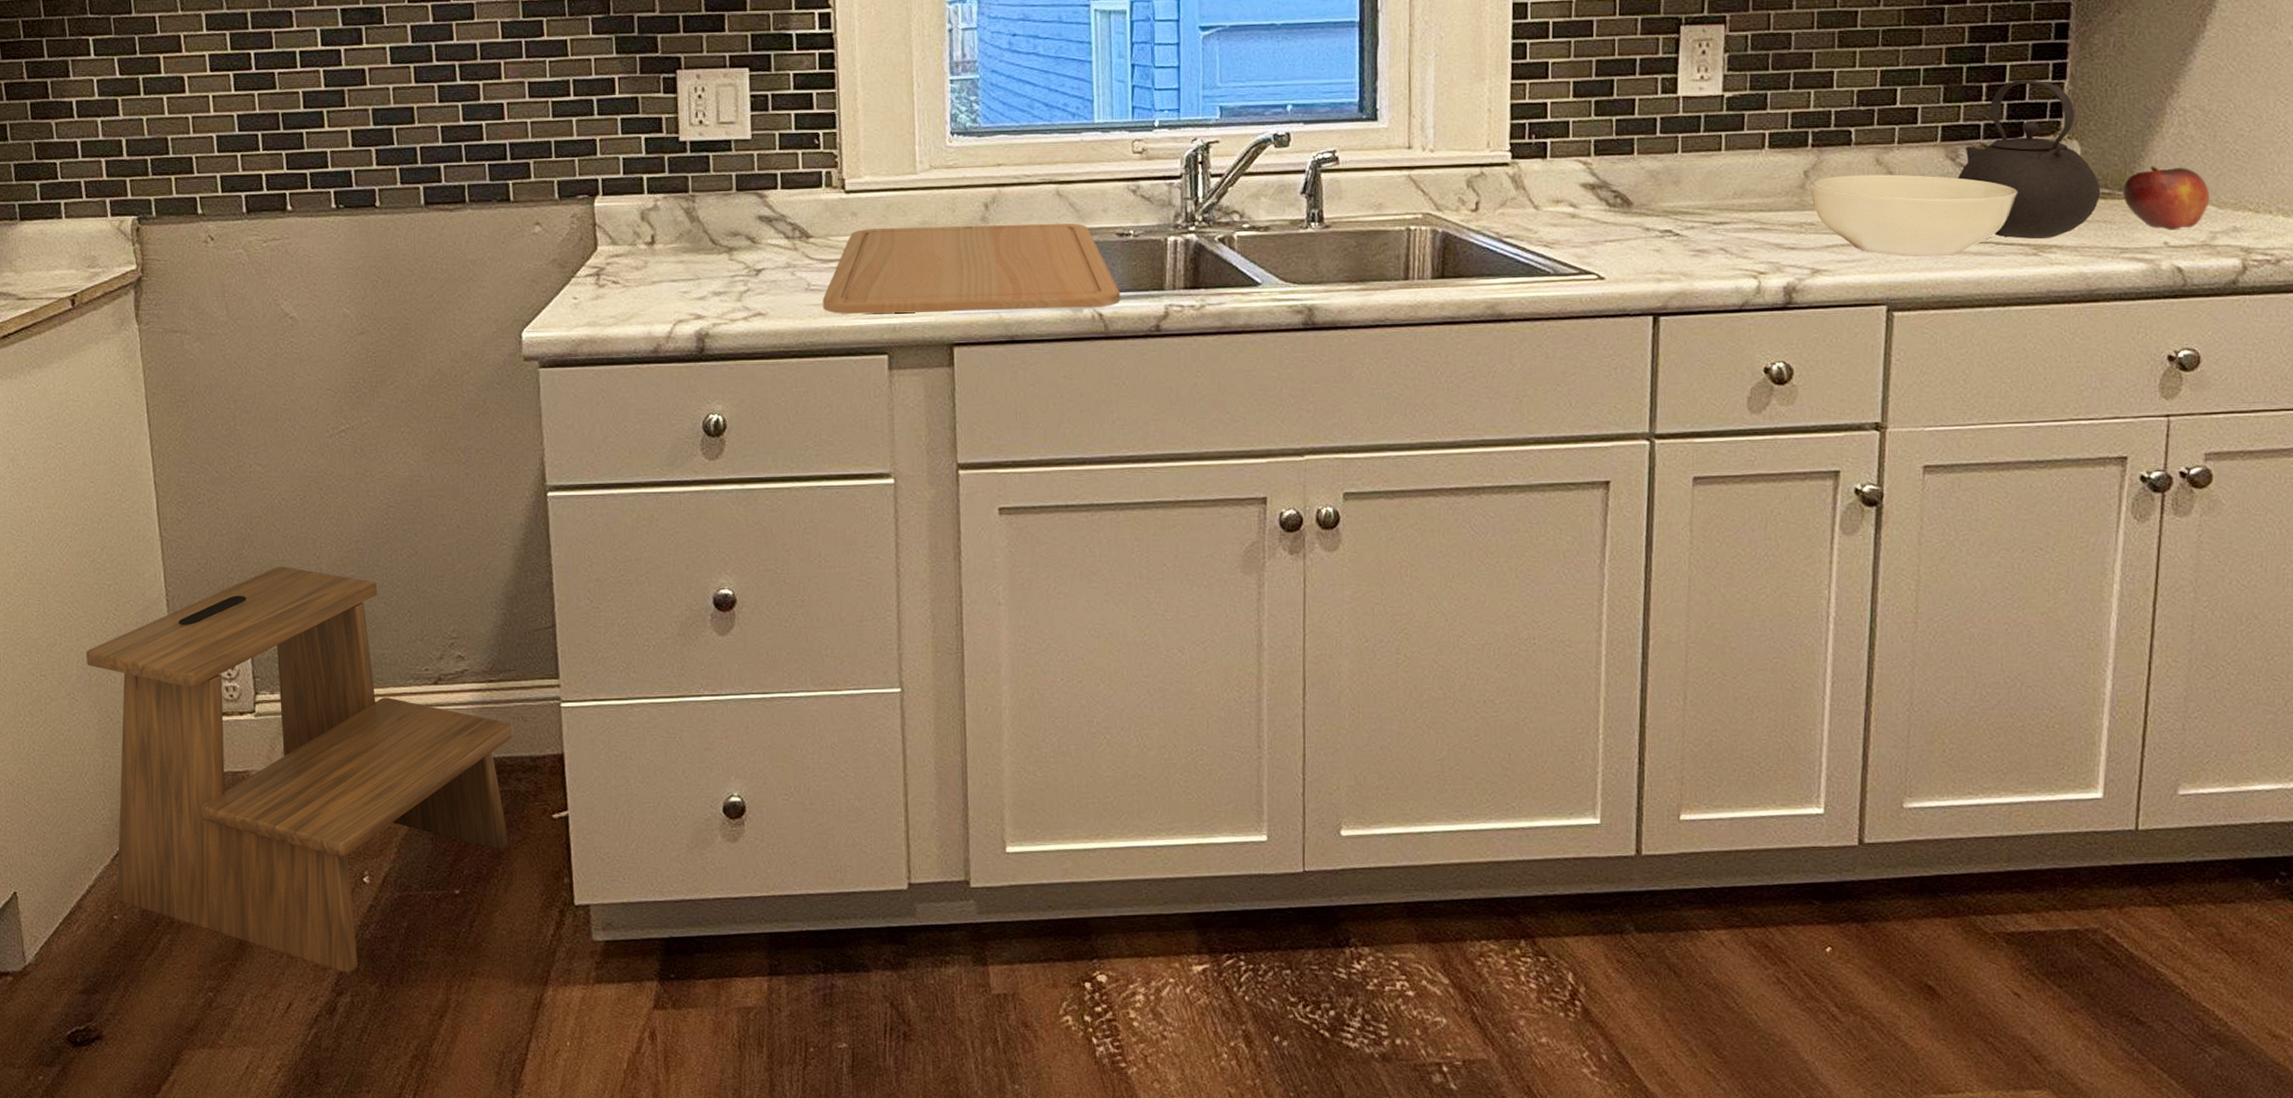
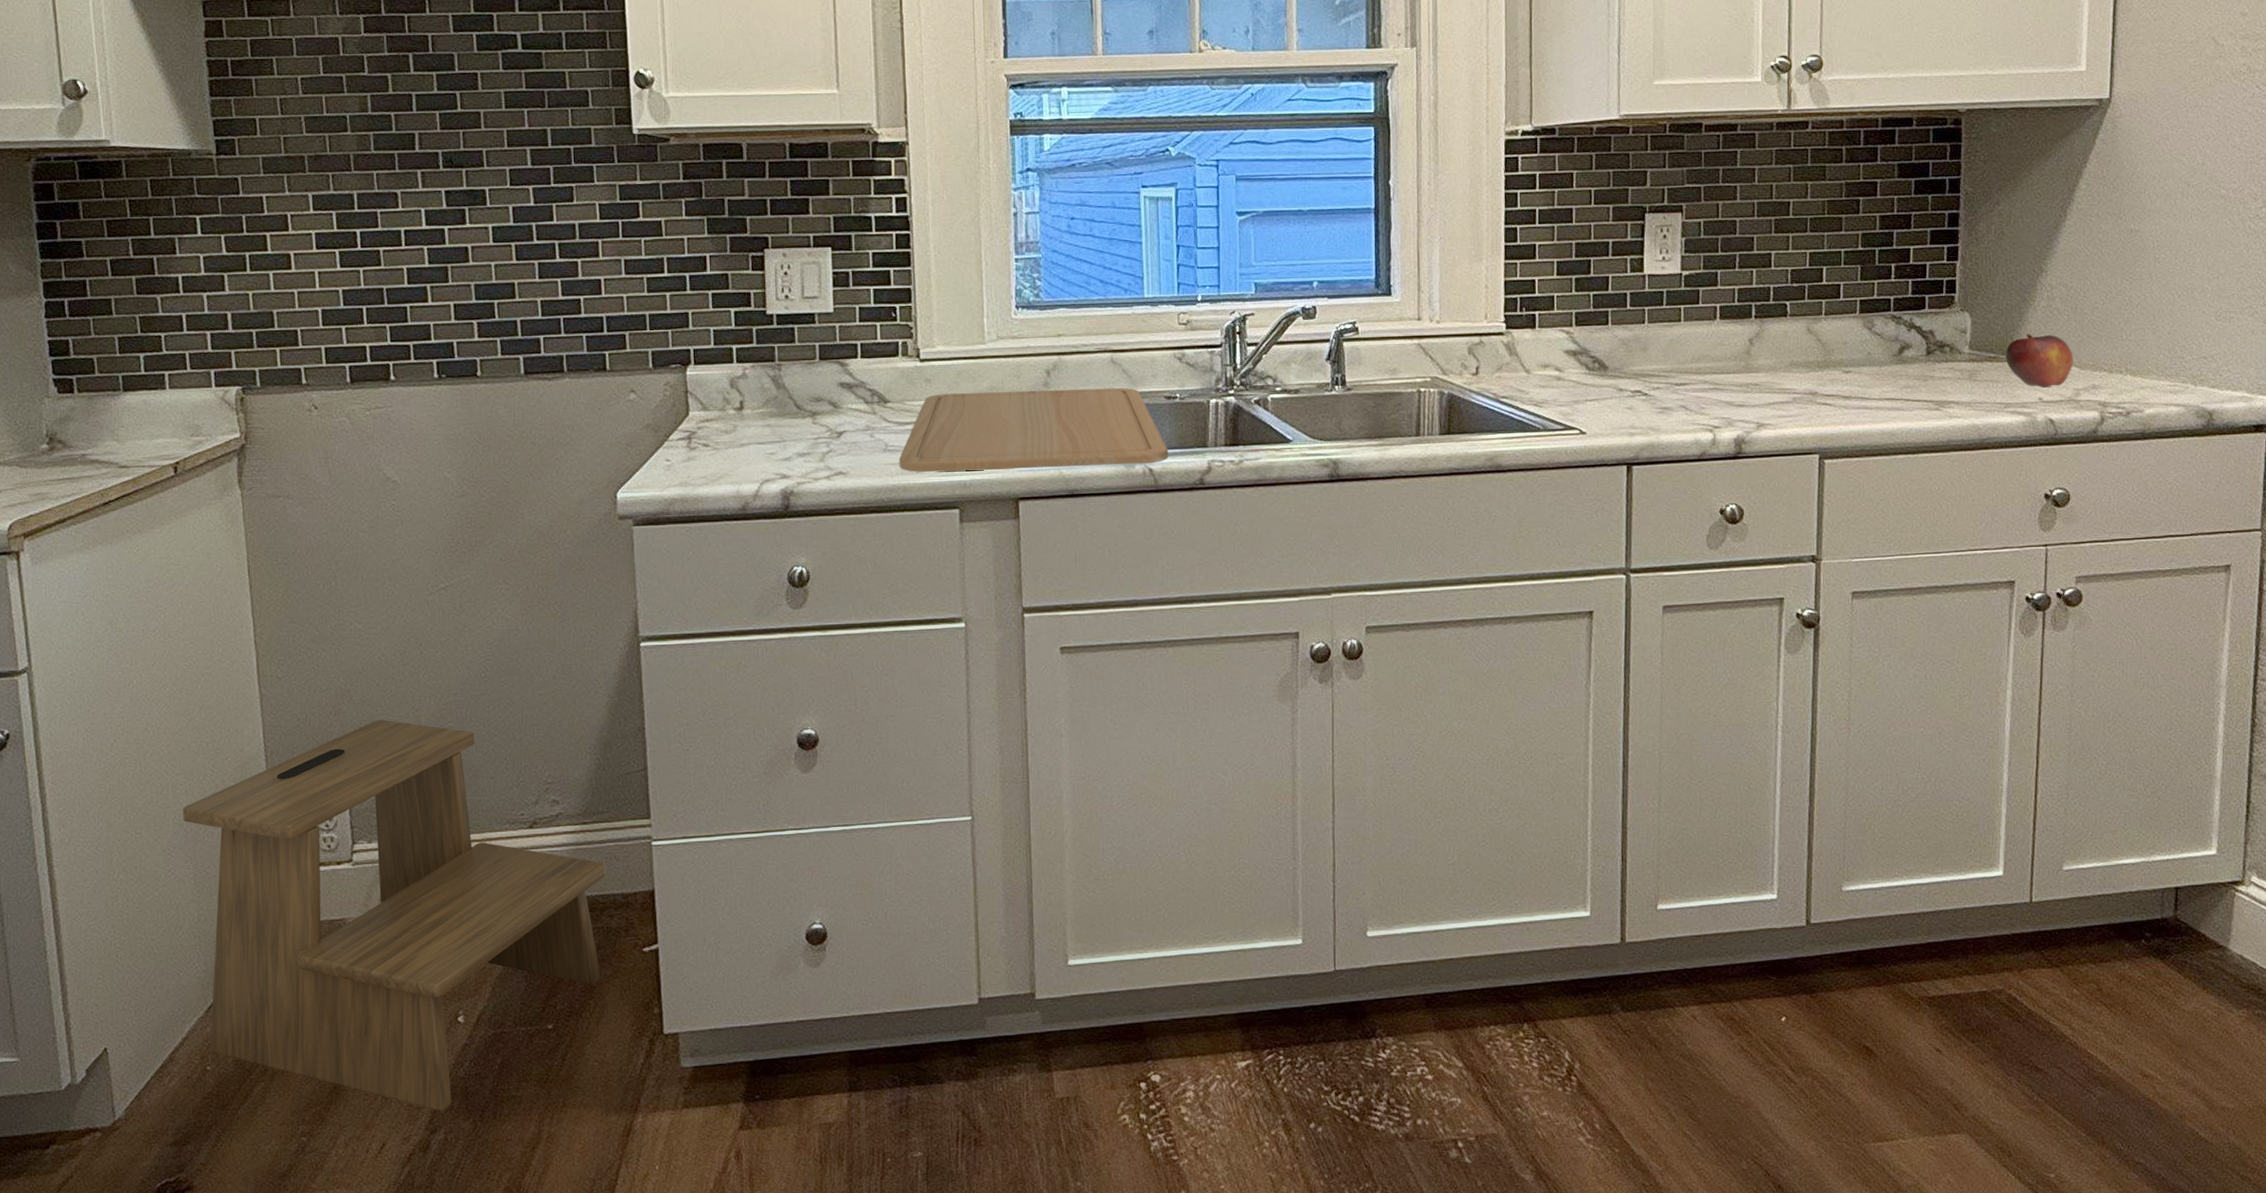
bowl: present [1809,174,2018,257] -> none [1753,341,1922,413]
kettle: present [1957,80,2101,240] -> none [1873,261,1988,397]

